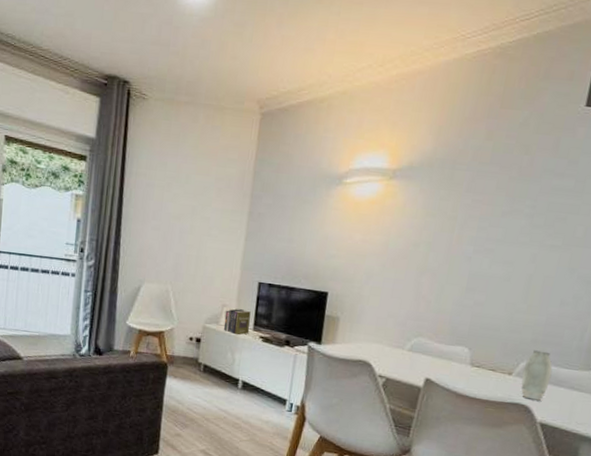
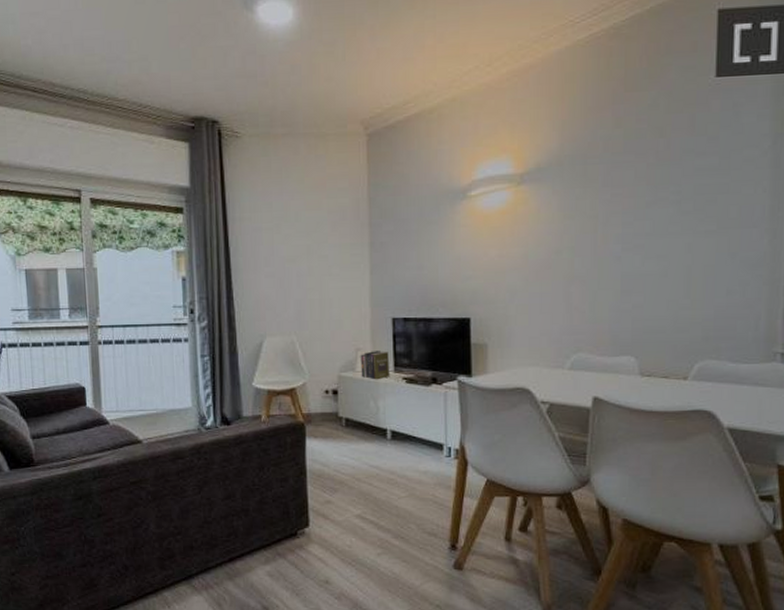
vase: present [521,350,553,401] -> none [698,348,731,405]

